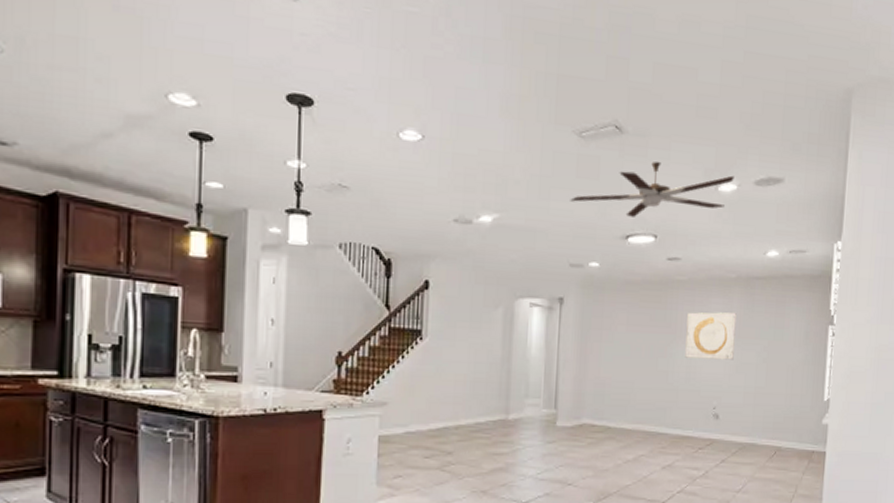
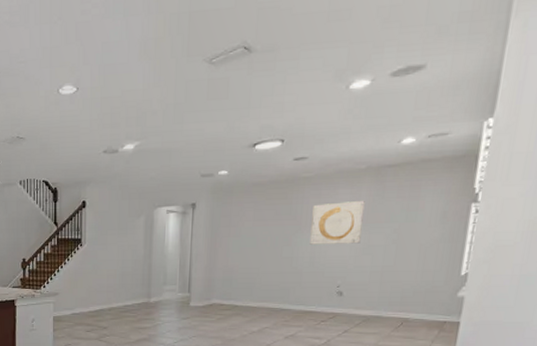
ceiling fan: present [570,161,735,217] -> none [201,71,368,127]

